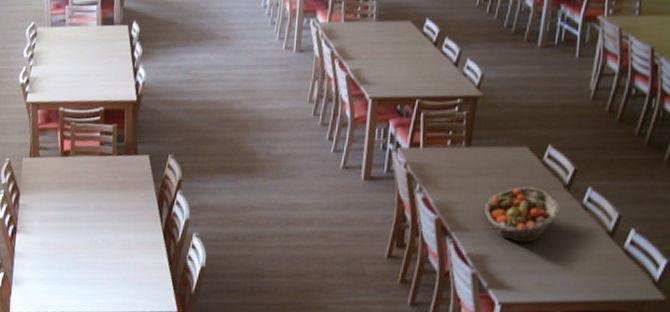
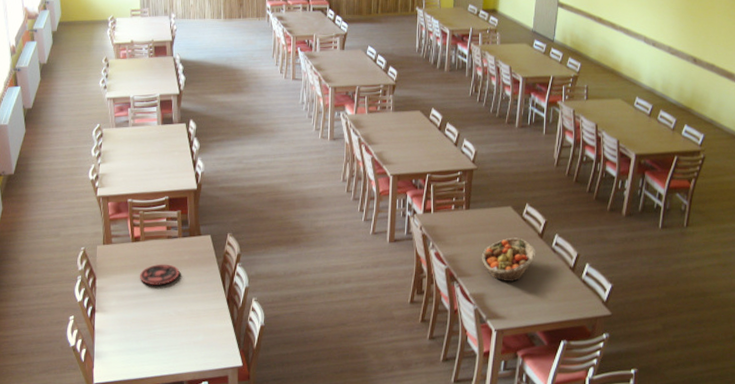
plate: none [67,183,112,209] -> present [140,264,180,286]

